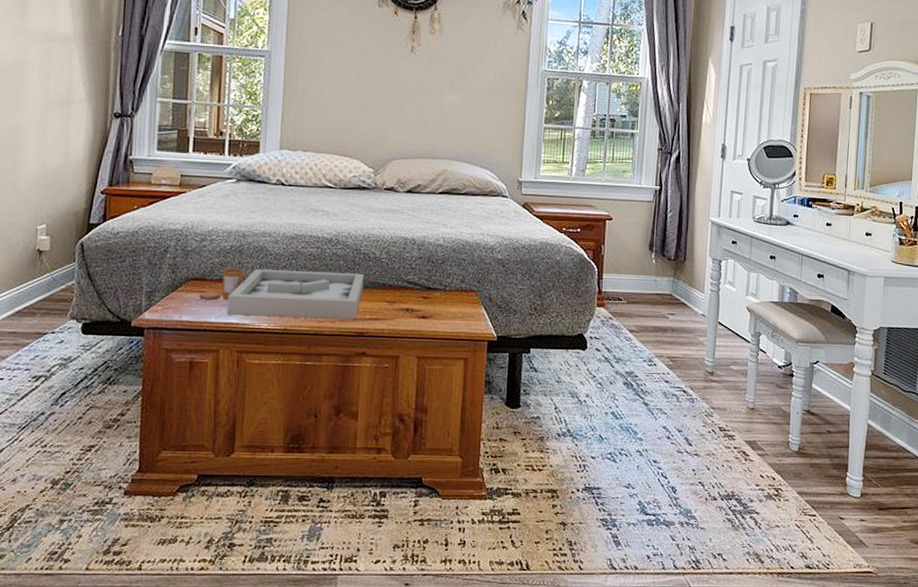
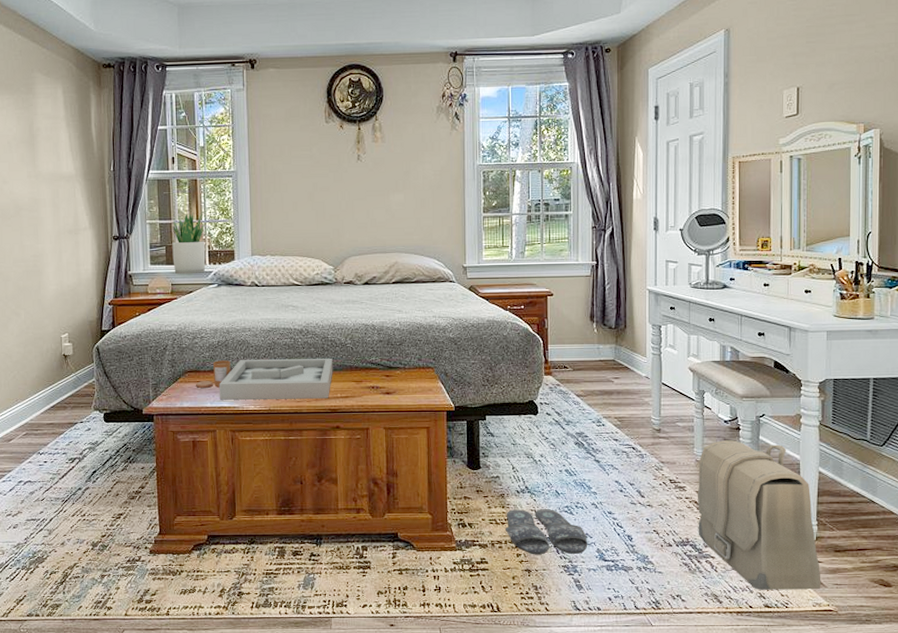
planter: none [185,93,227,166] -> present [172,211,206,275]
slippers: none [541,454,630,506] -> present [505,509,588,554]
backpack: none [744,387,864,550] -> present [697,440,821,590]

